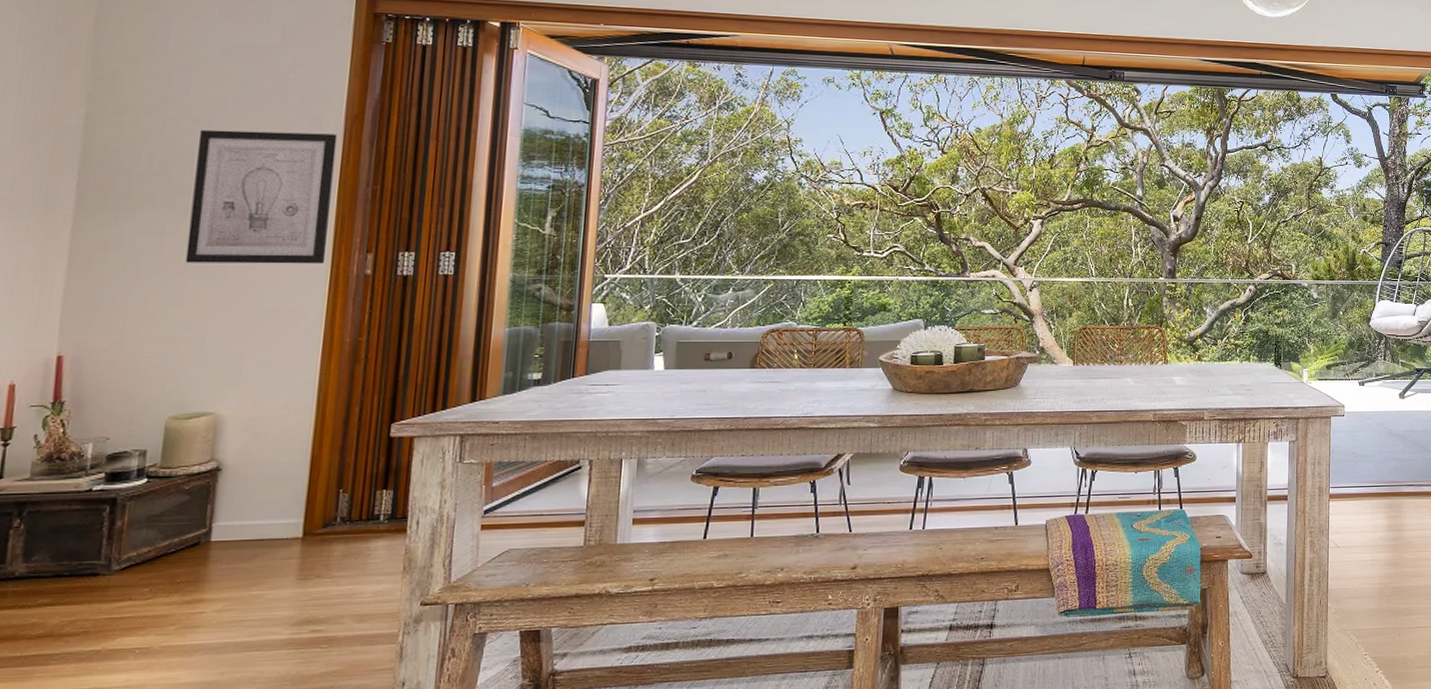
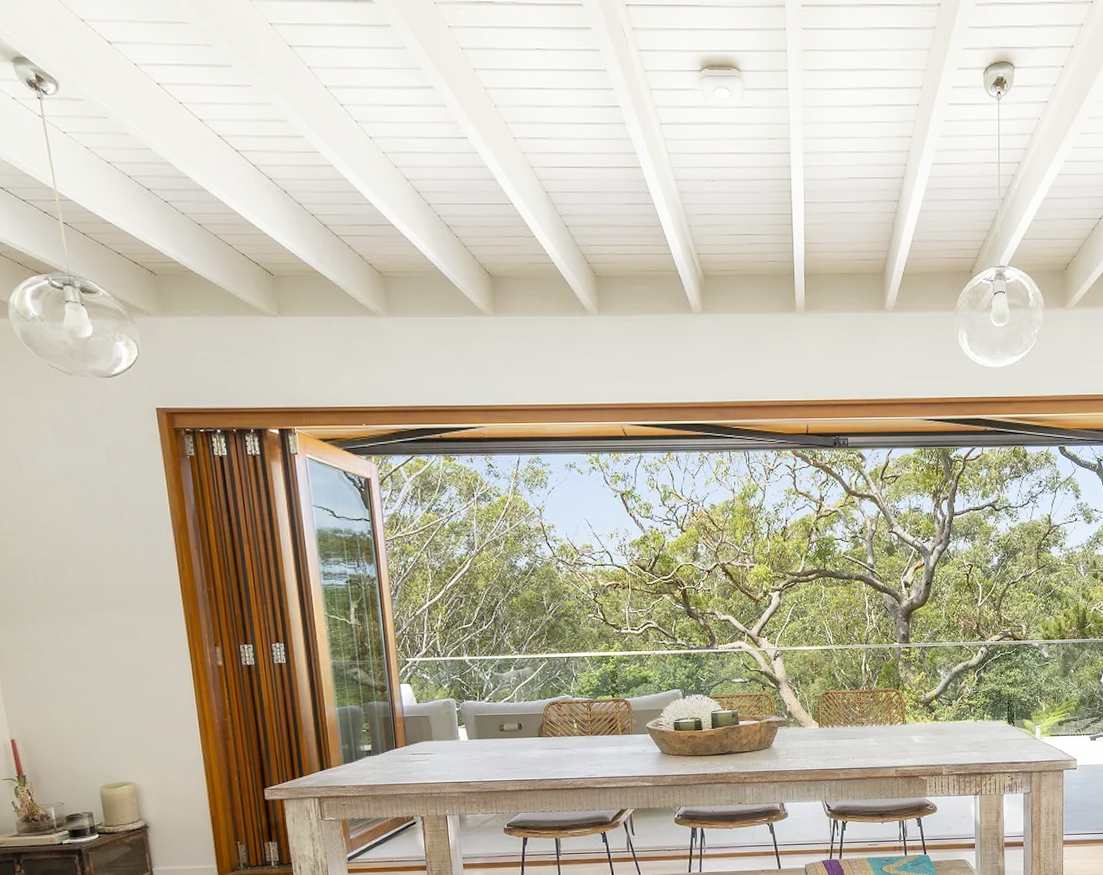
wall art: present [185,129,338,264] -> none [65,543,185,661]

